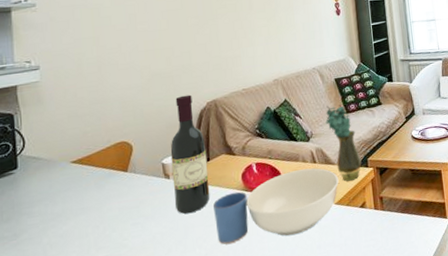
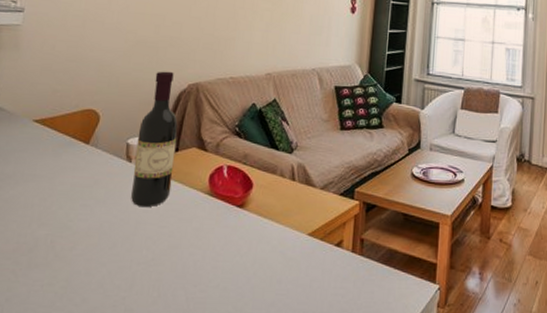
mug: present [212,191,249,245] -> none [168,194,211,253]
bowl: present [246,168,339,236] -> none [208,184,317,261]
vase: present [325,104,362,181] -> none [315,117,348,211]

